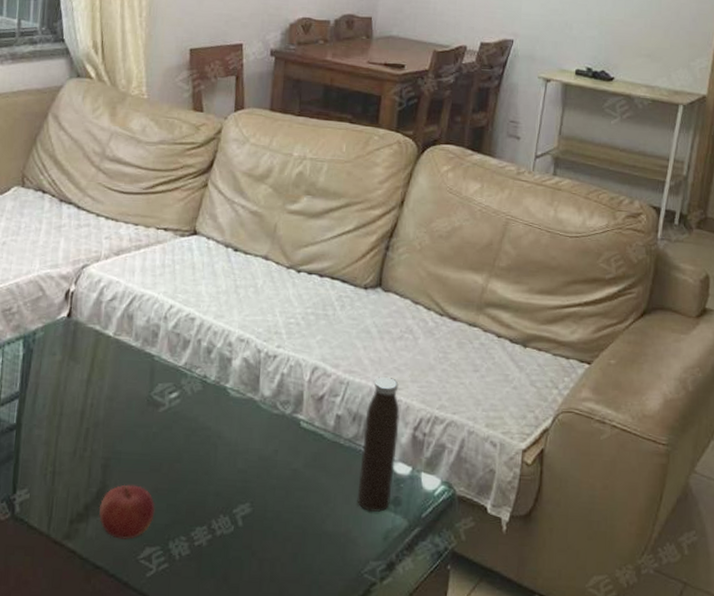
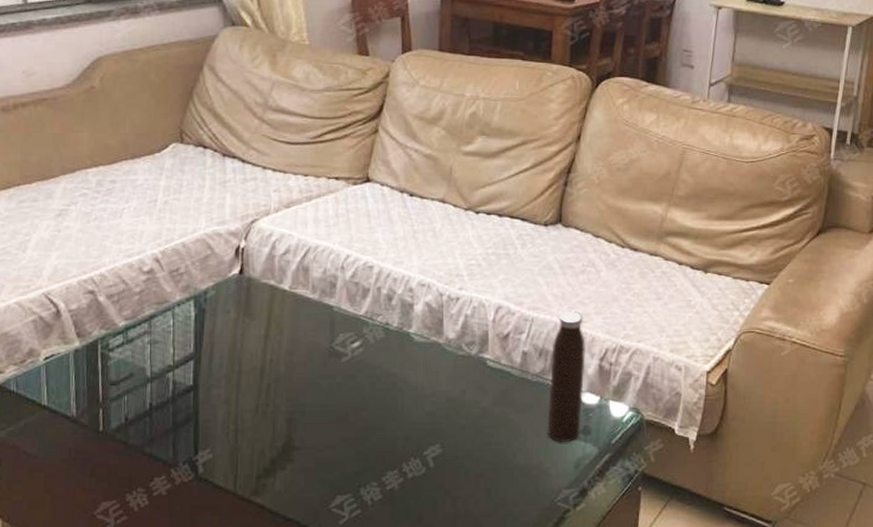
fruit: present [99,484,155,540] -> none [286,436,344,490]

